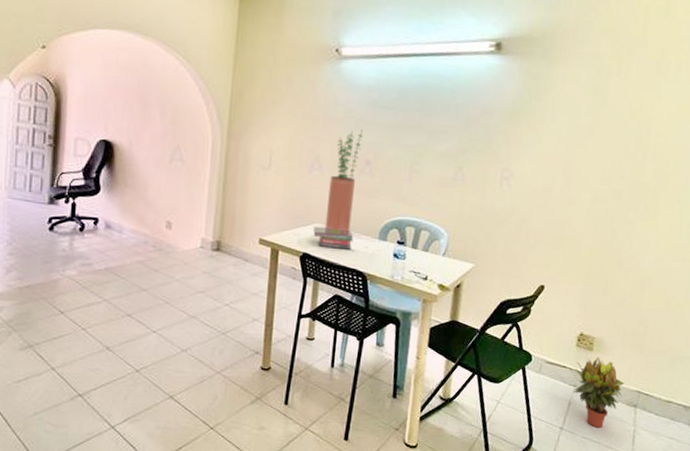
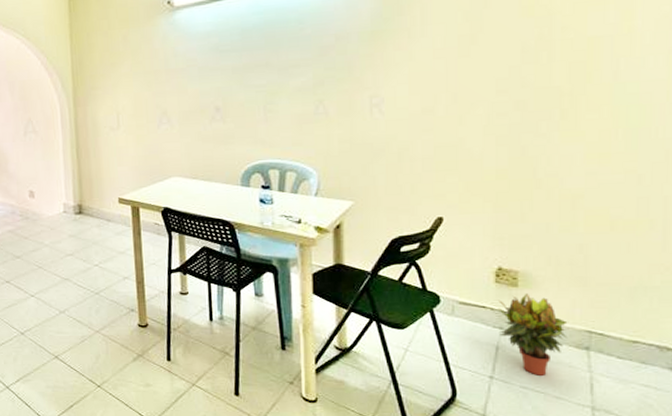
books: present [313,226,354,250] -> none [170,179,214,201]
vase: present [325,129,364,232] -> none [180,77,209,182]

